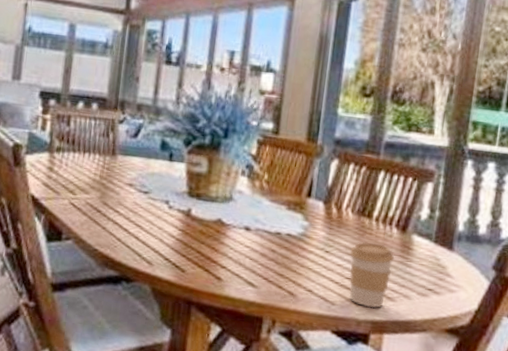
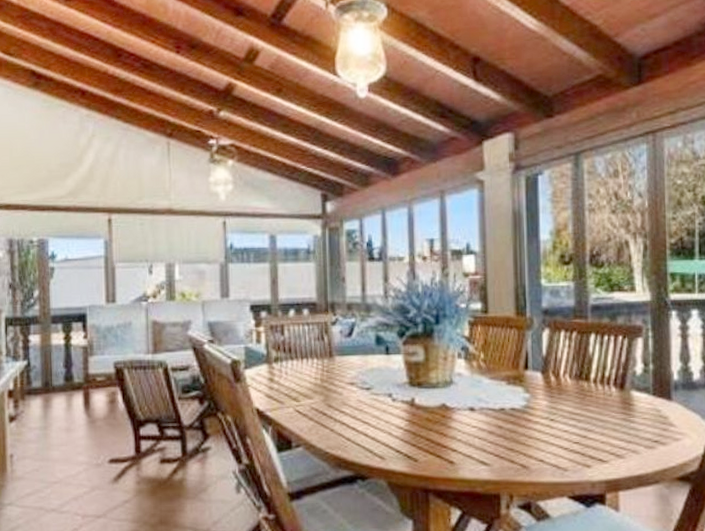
coffee cup: present [349,242,395,308] -> none [574,404,618,468]

